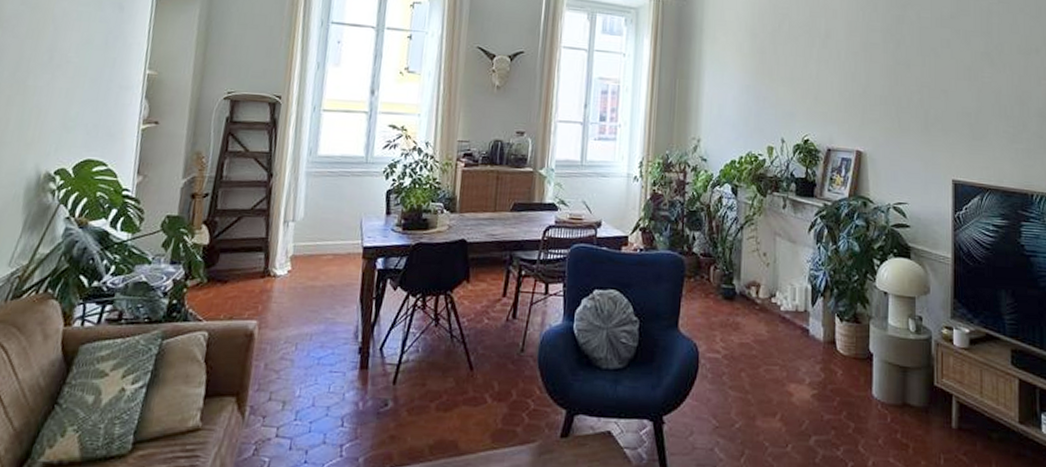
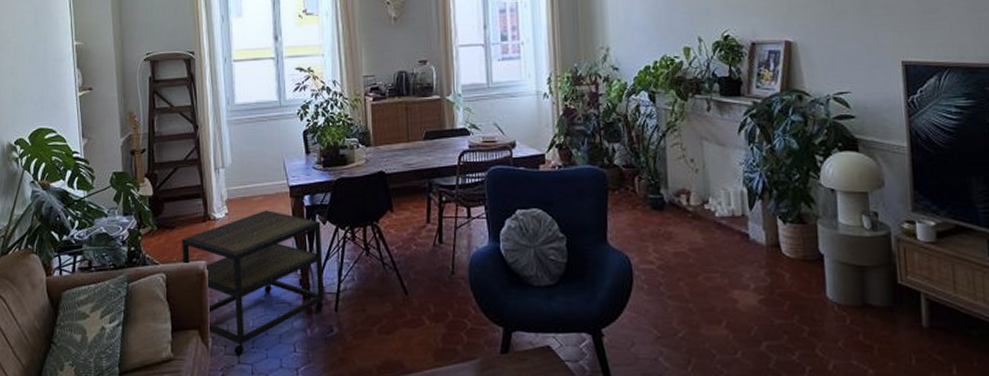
side table: none [230,270,392,428] -> present [182,210,325,356]

